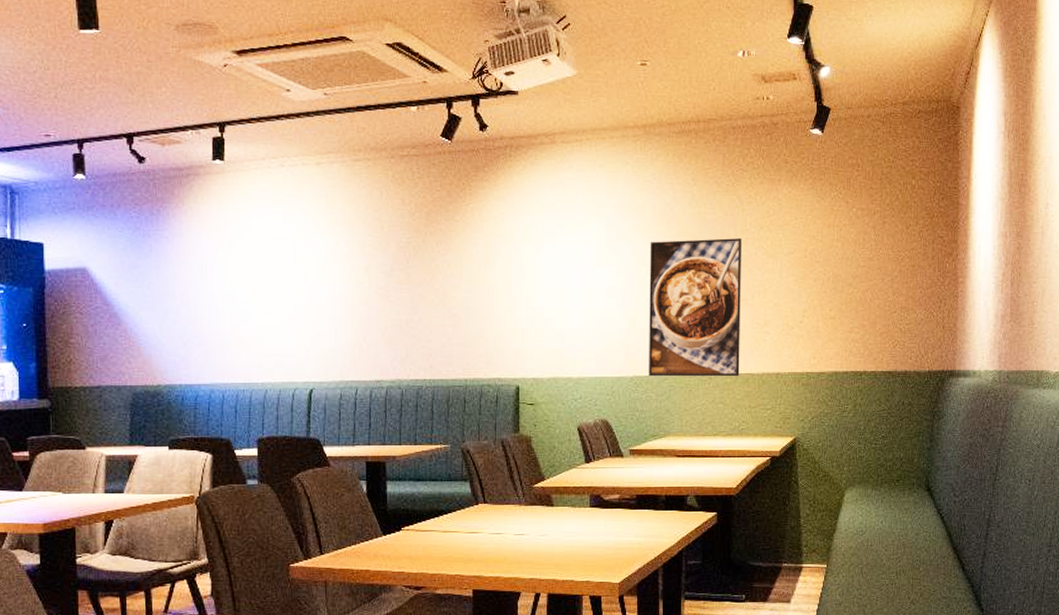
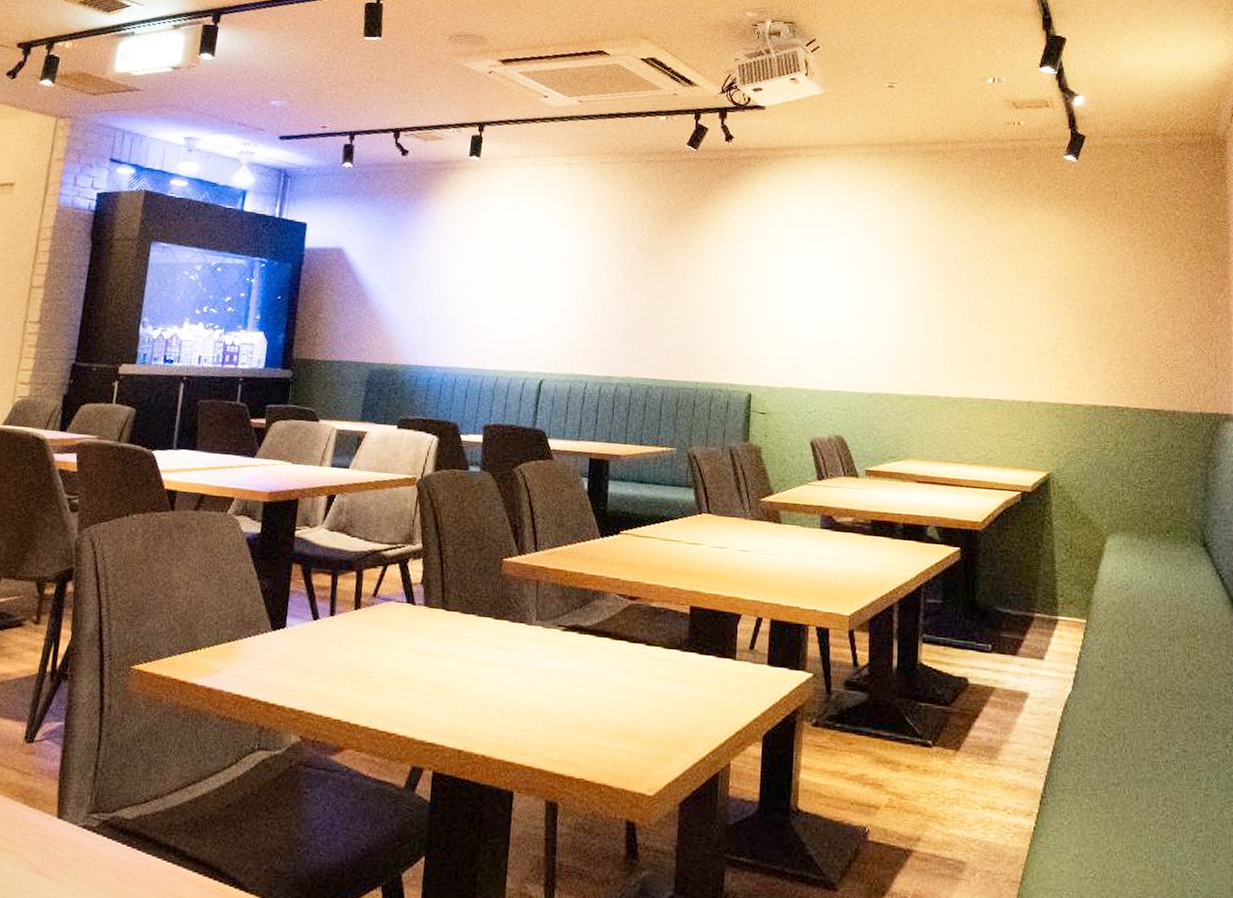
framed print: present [649,238,741,377] -> none [888,256,990,402]

